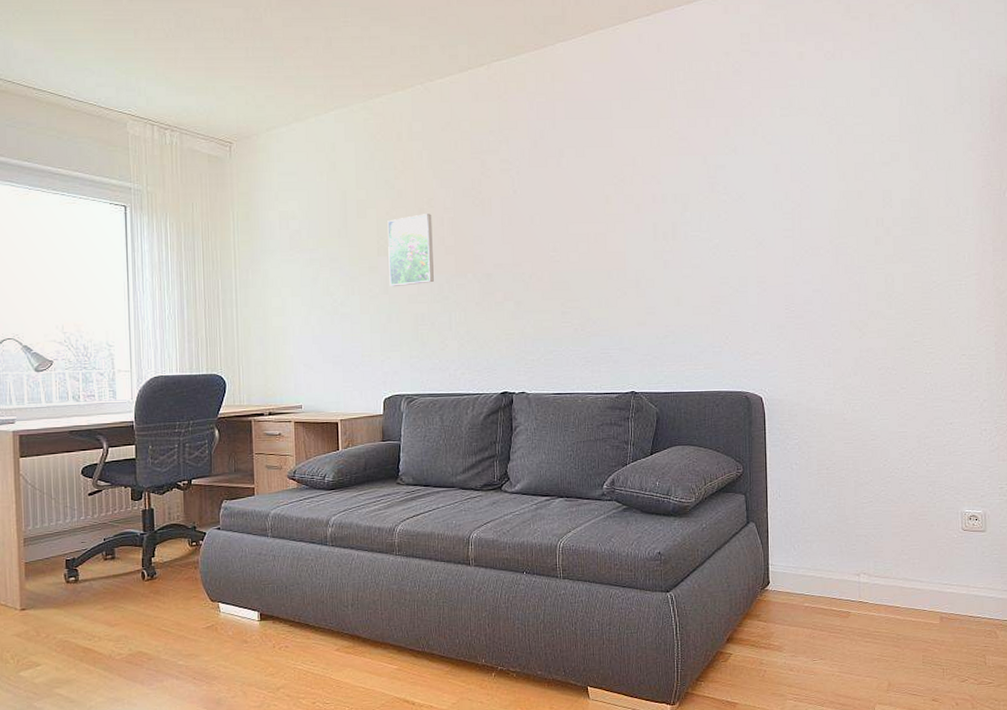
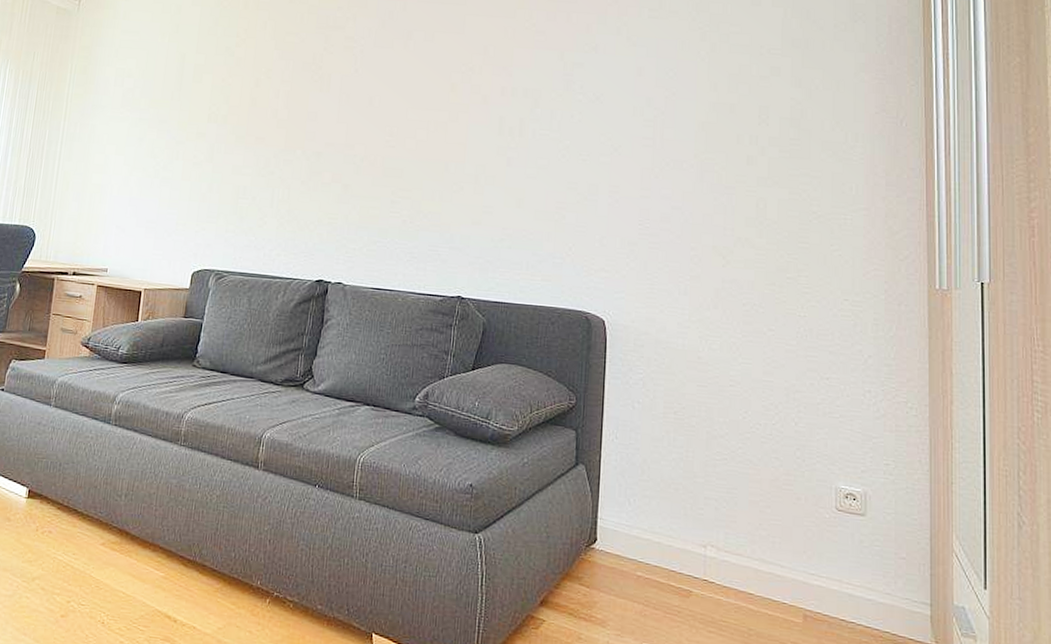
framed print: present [387,214,434,286] -> none [215,84,268,156]

